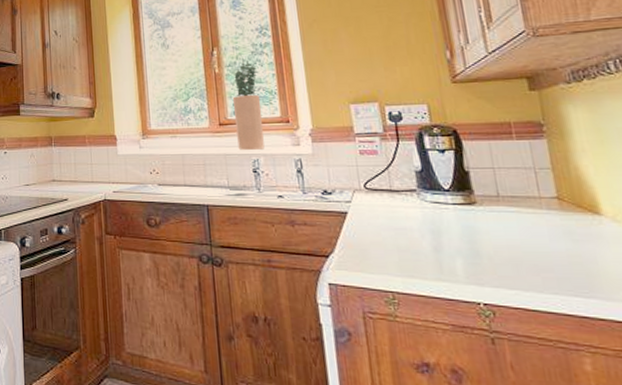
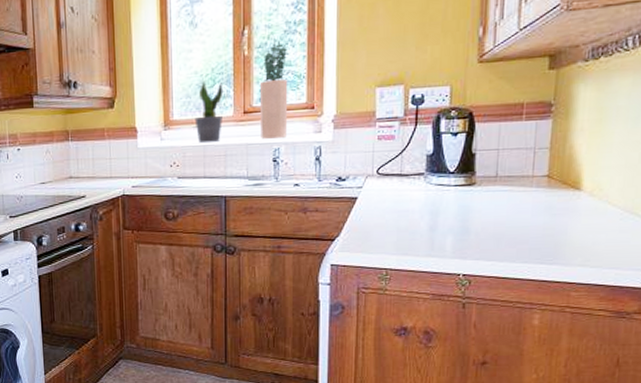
potted plant: none [171,95,199,153] -> present [194,81,224,144]

